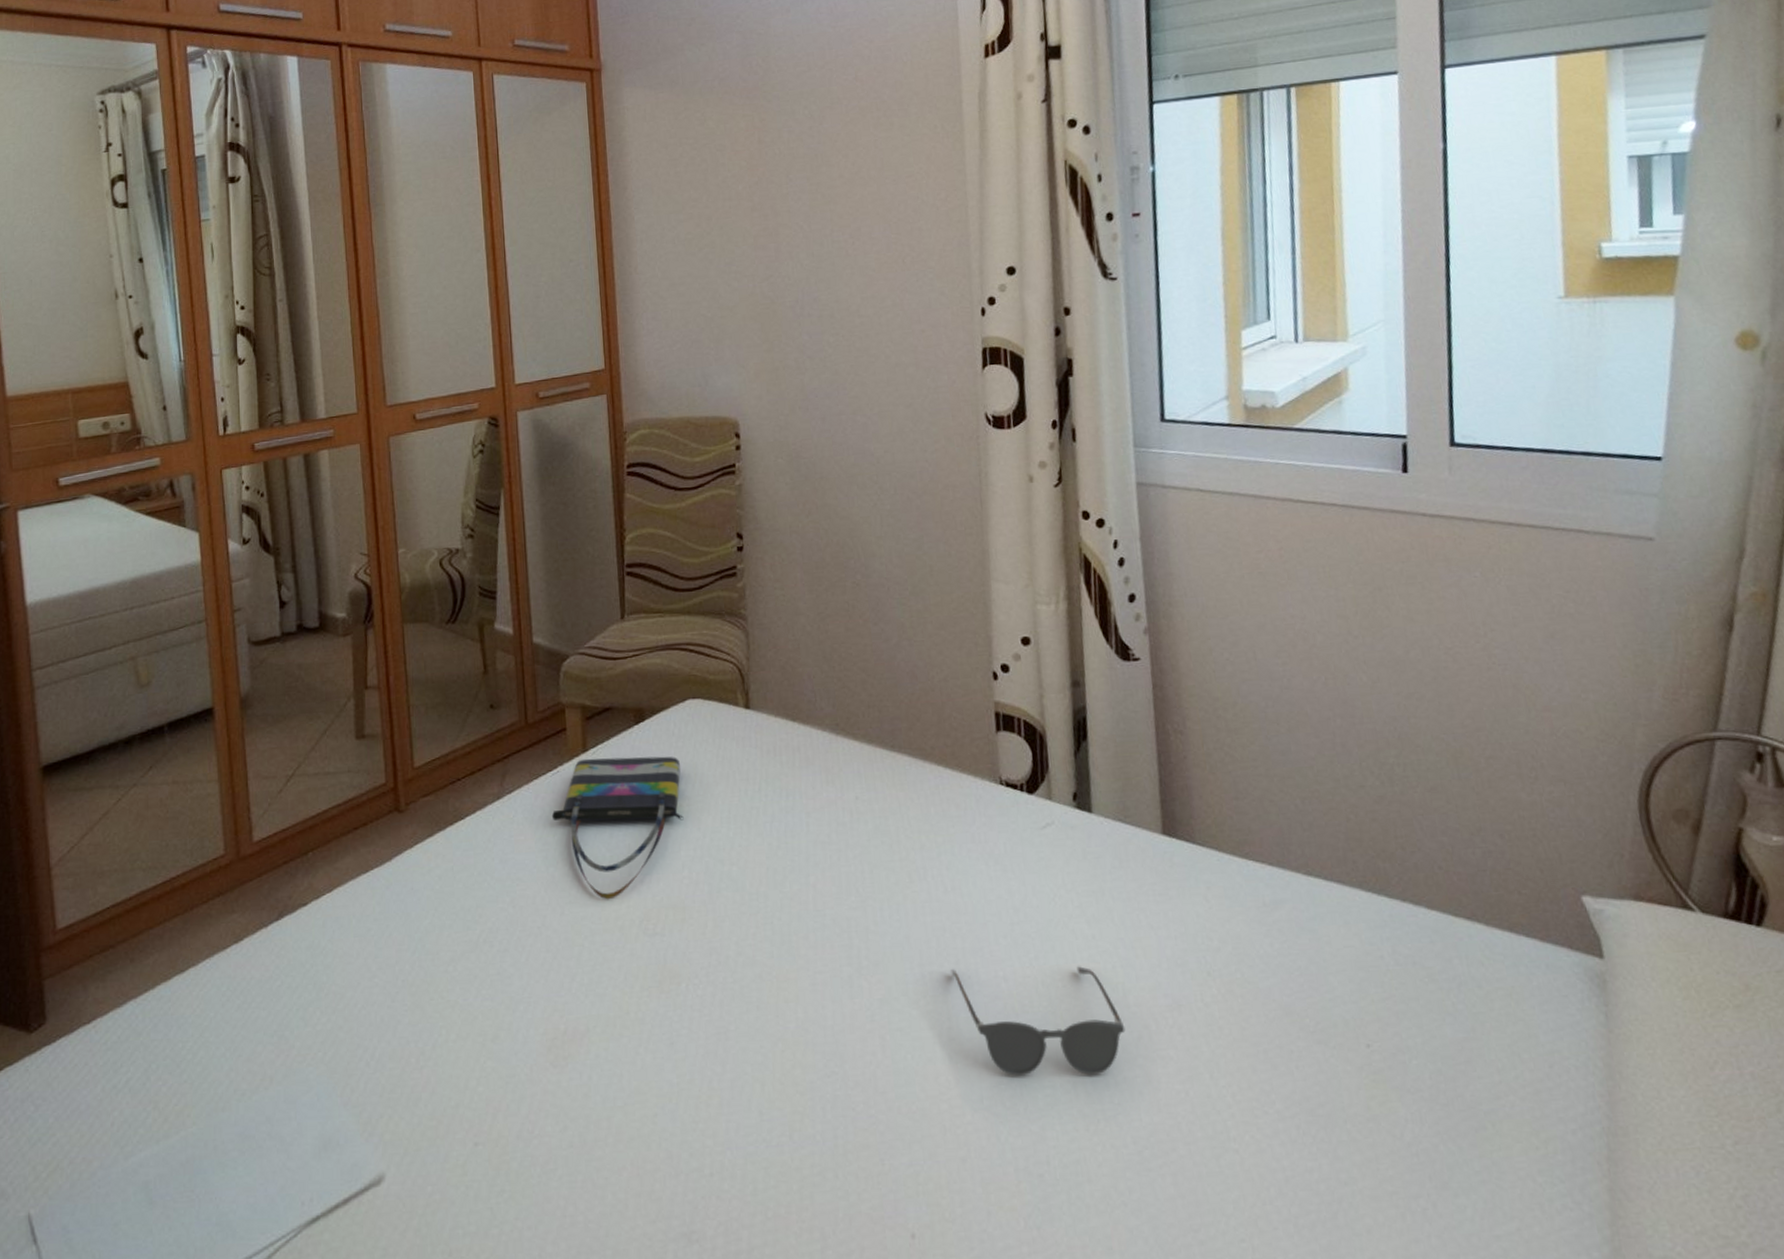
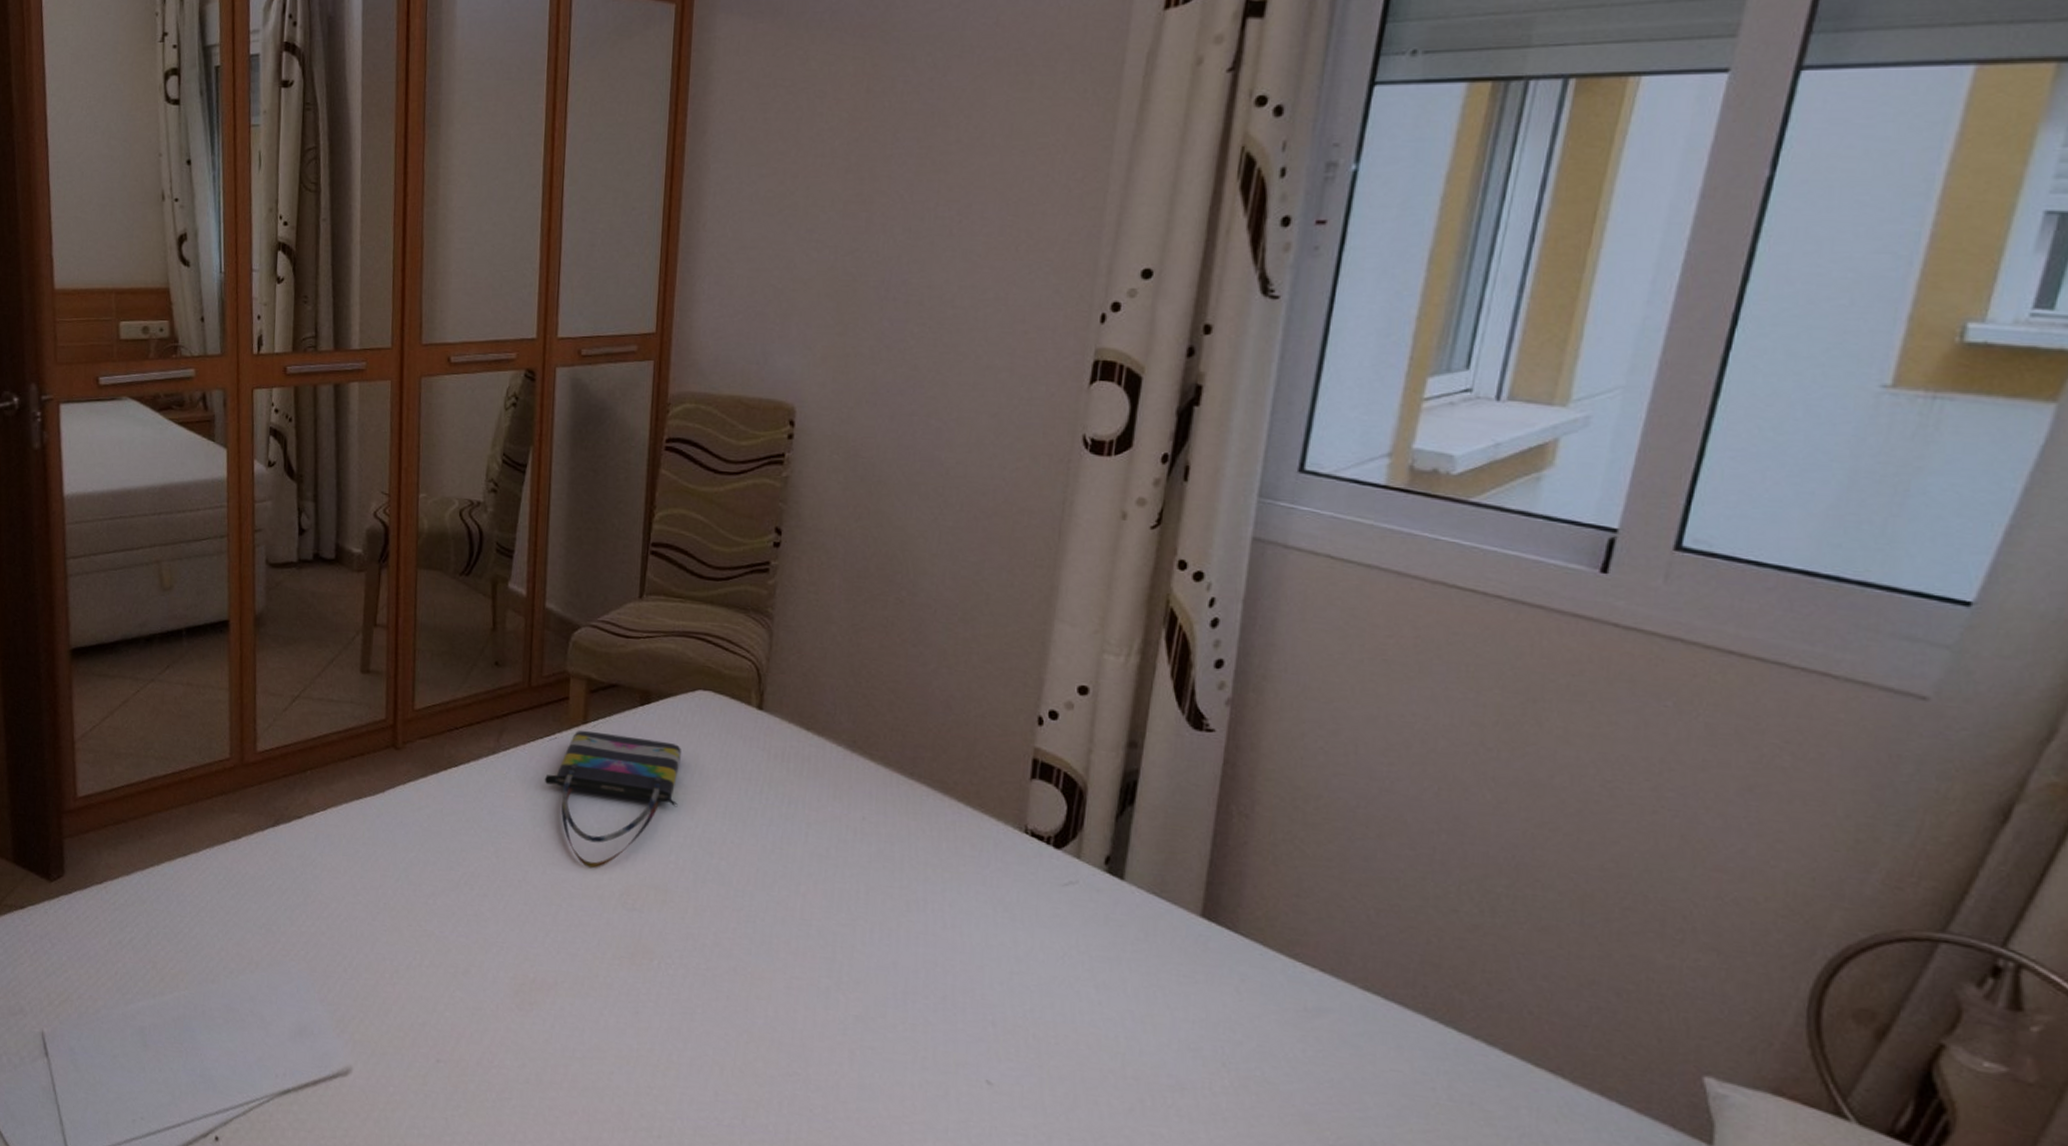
eyeglasses: present [949,966,1125,1076] -> none [934,1003,1117,1135]

